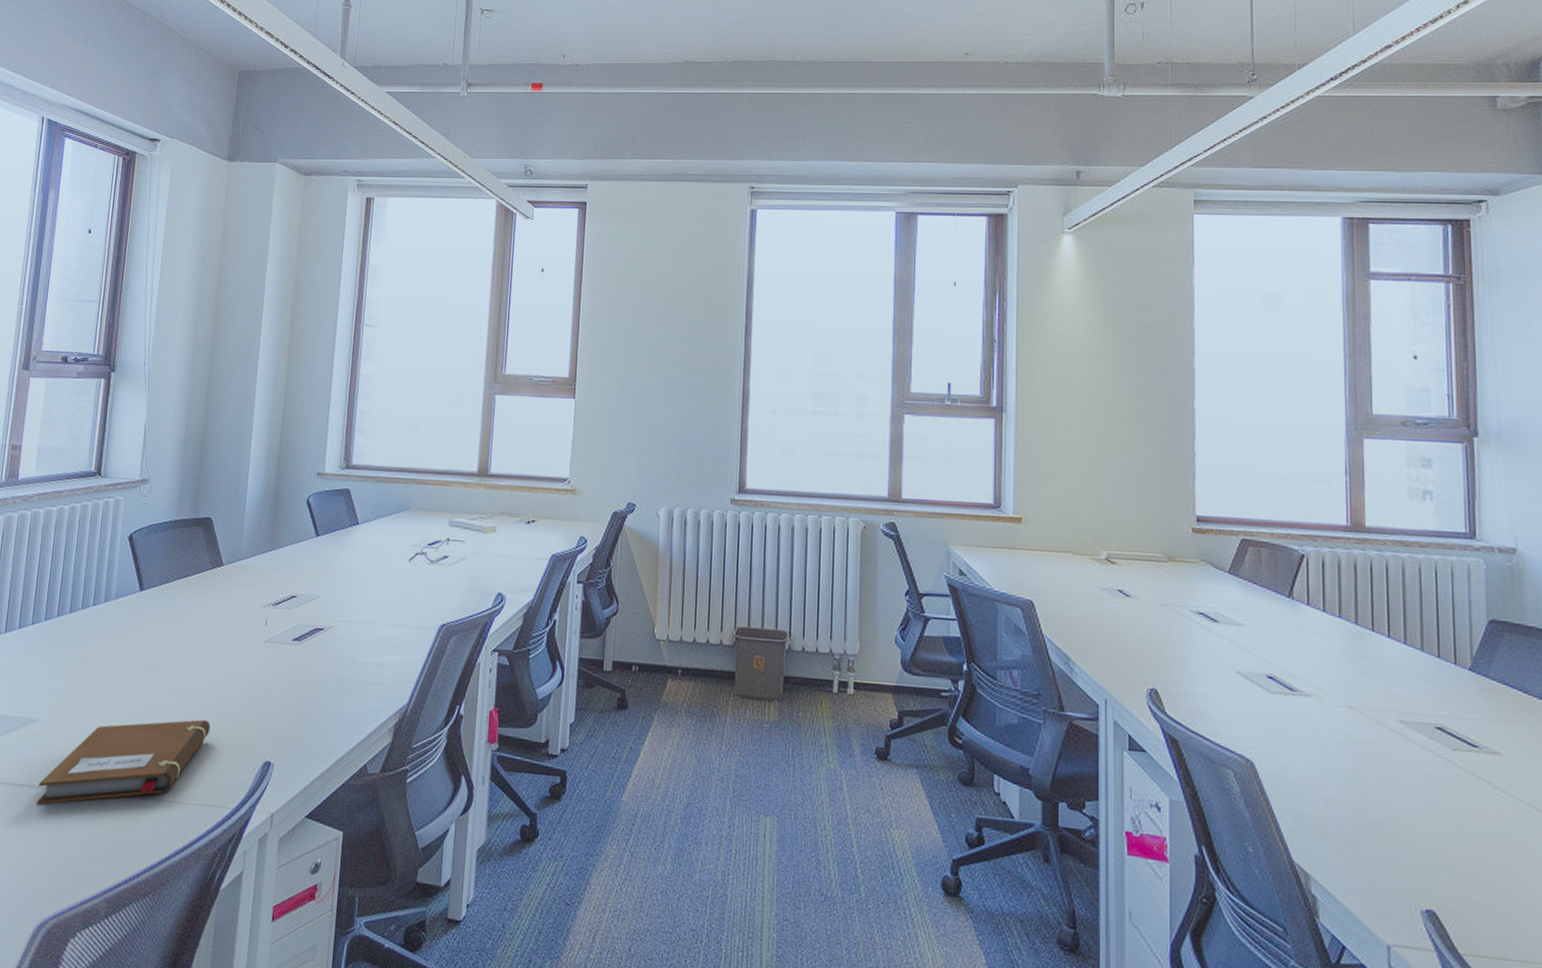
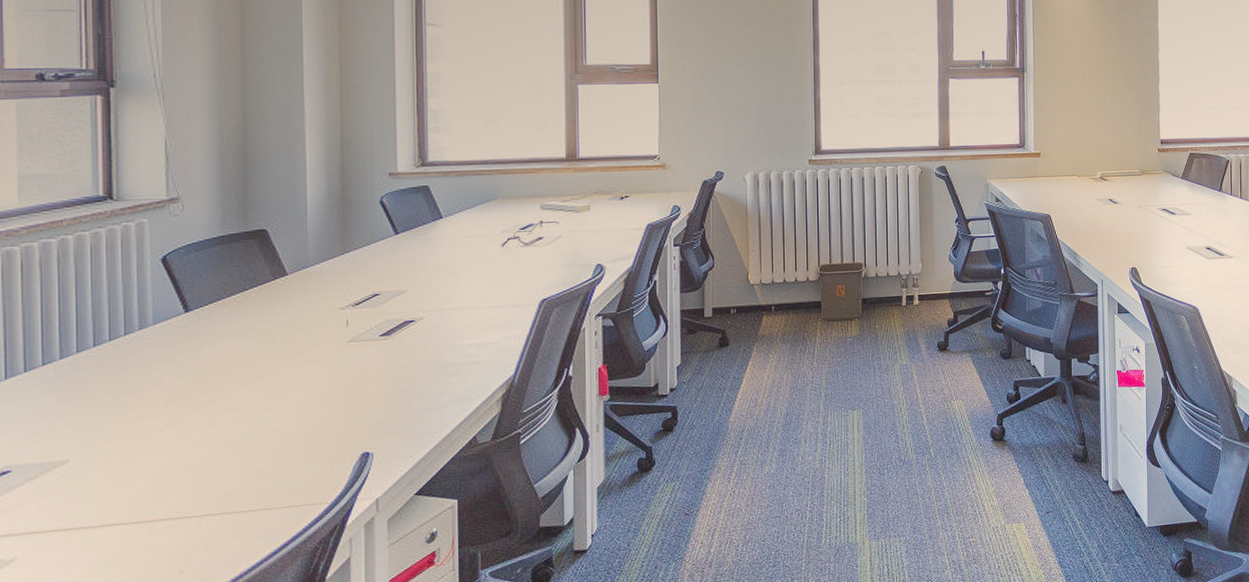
notebook: present [37,719,211,805] -> none [81,426,293,545]

